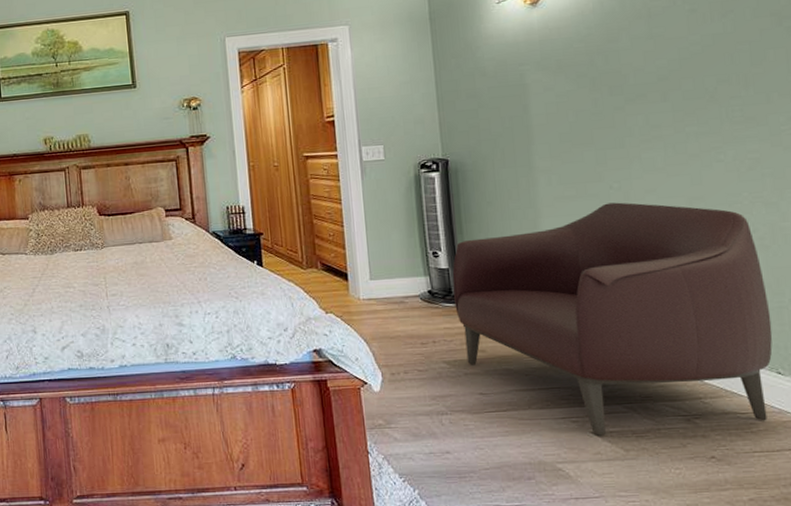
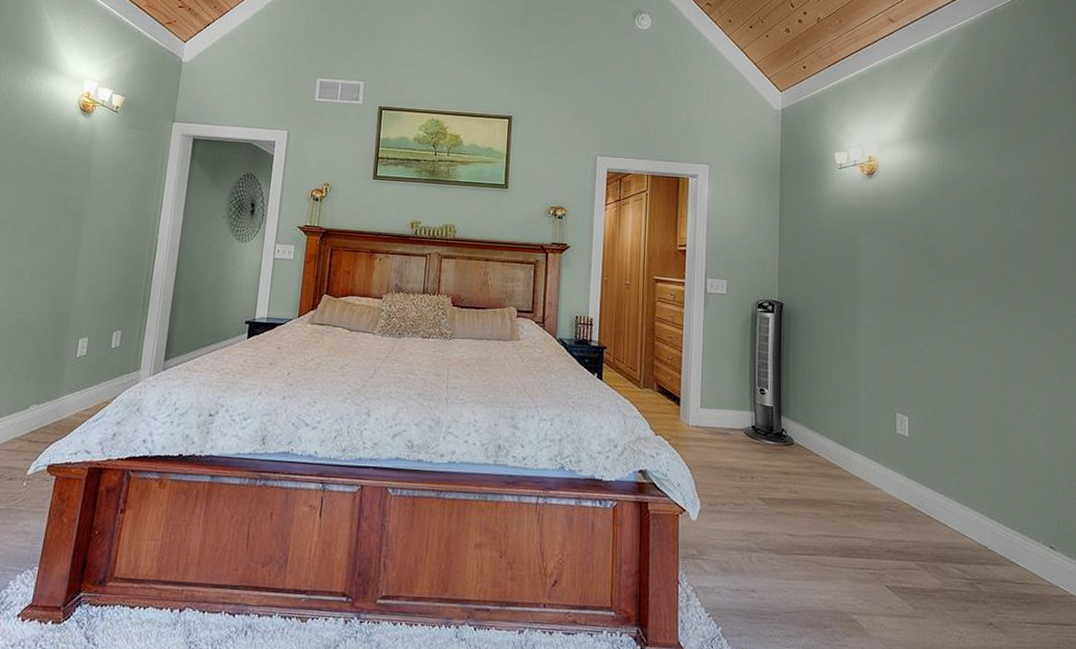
armchair: present [452,202,773,436] -> none [775,365,1048,593]

